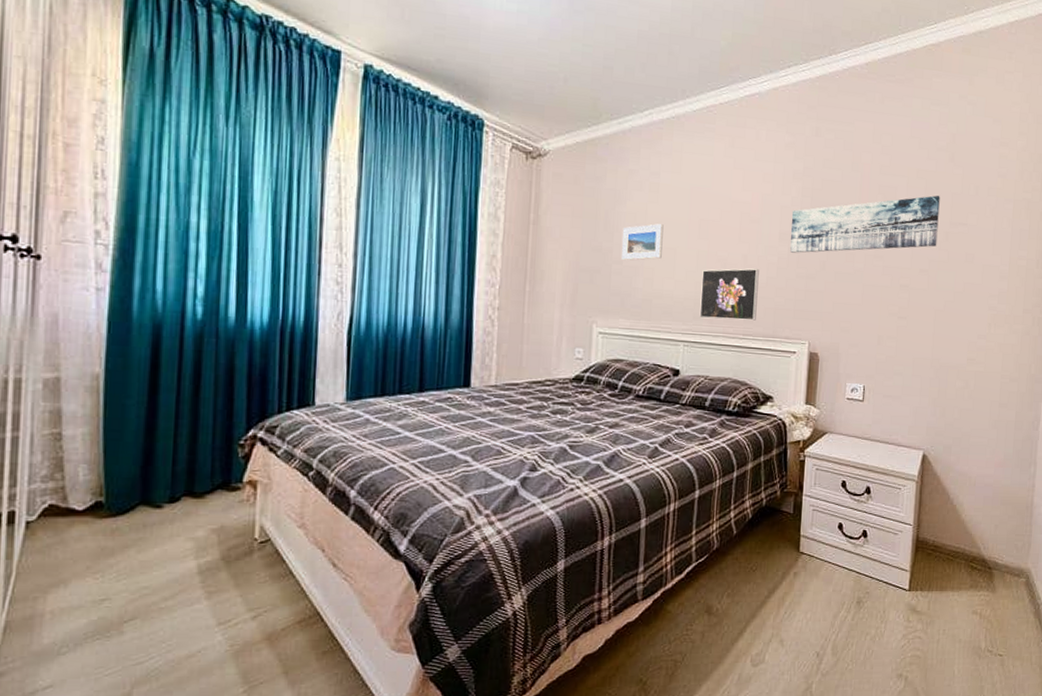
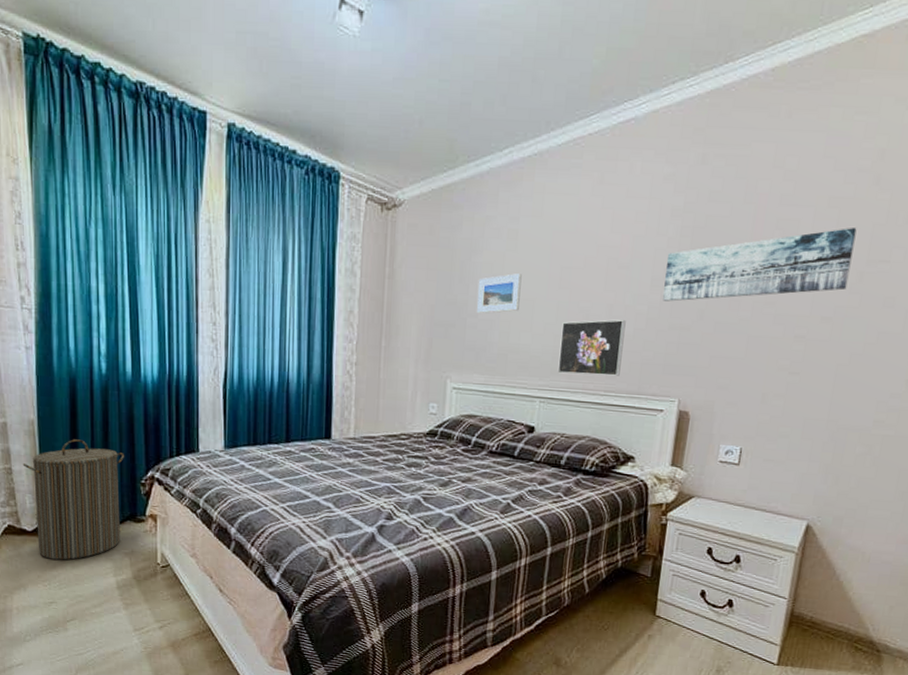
laundry hamper: none [78,395,219,544] -> present [22,439,124,560]

